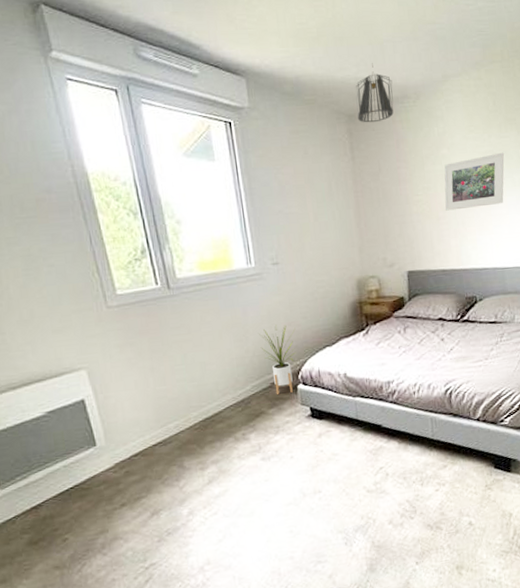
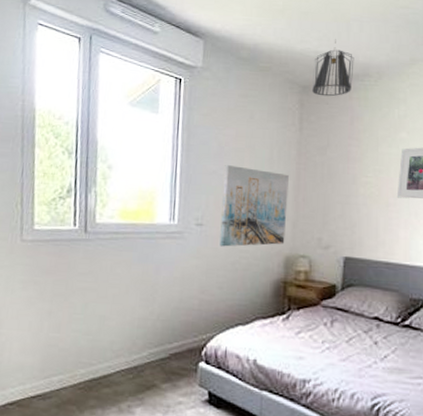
house plant: present [259,324,296,394] -> none [167,290,208,369]
wall art: none [289,202,355,281] -> present [220,165,289,247]

